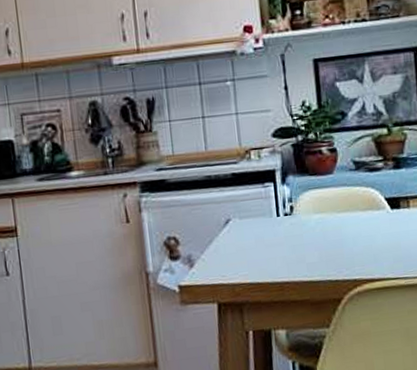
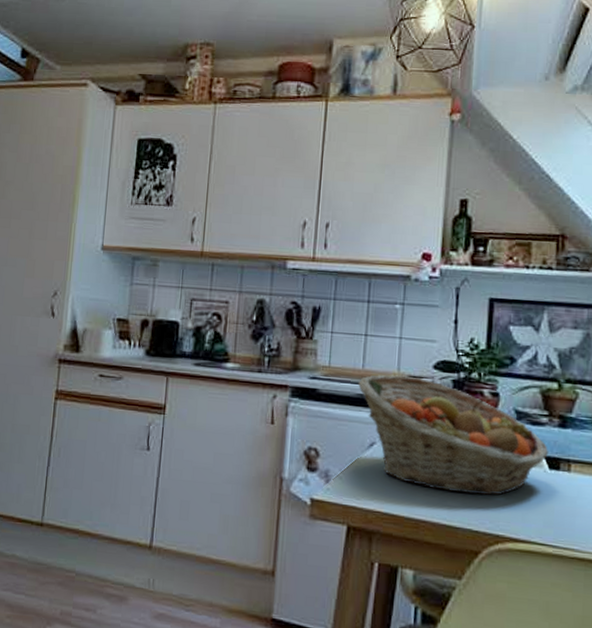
fruit basket: none [203,148,389,251] -> present [357,374,549,496]

